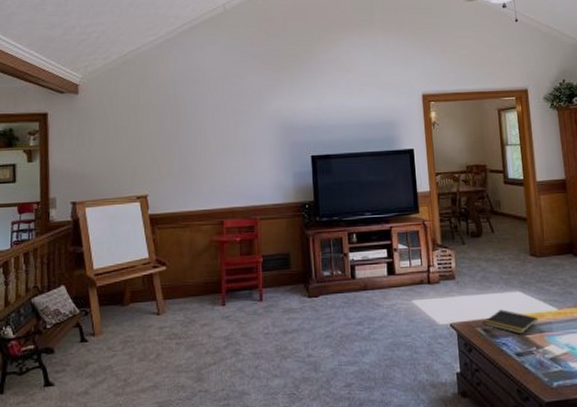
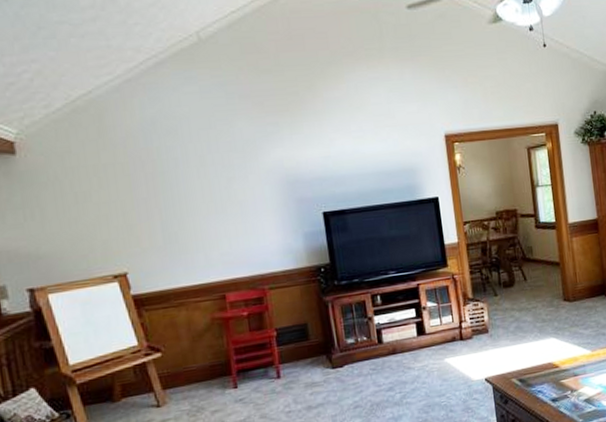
notepad: present [484,309,538,334] -> none [519,357,572,380]

